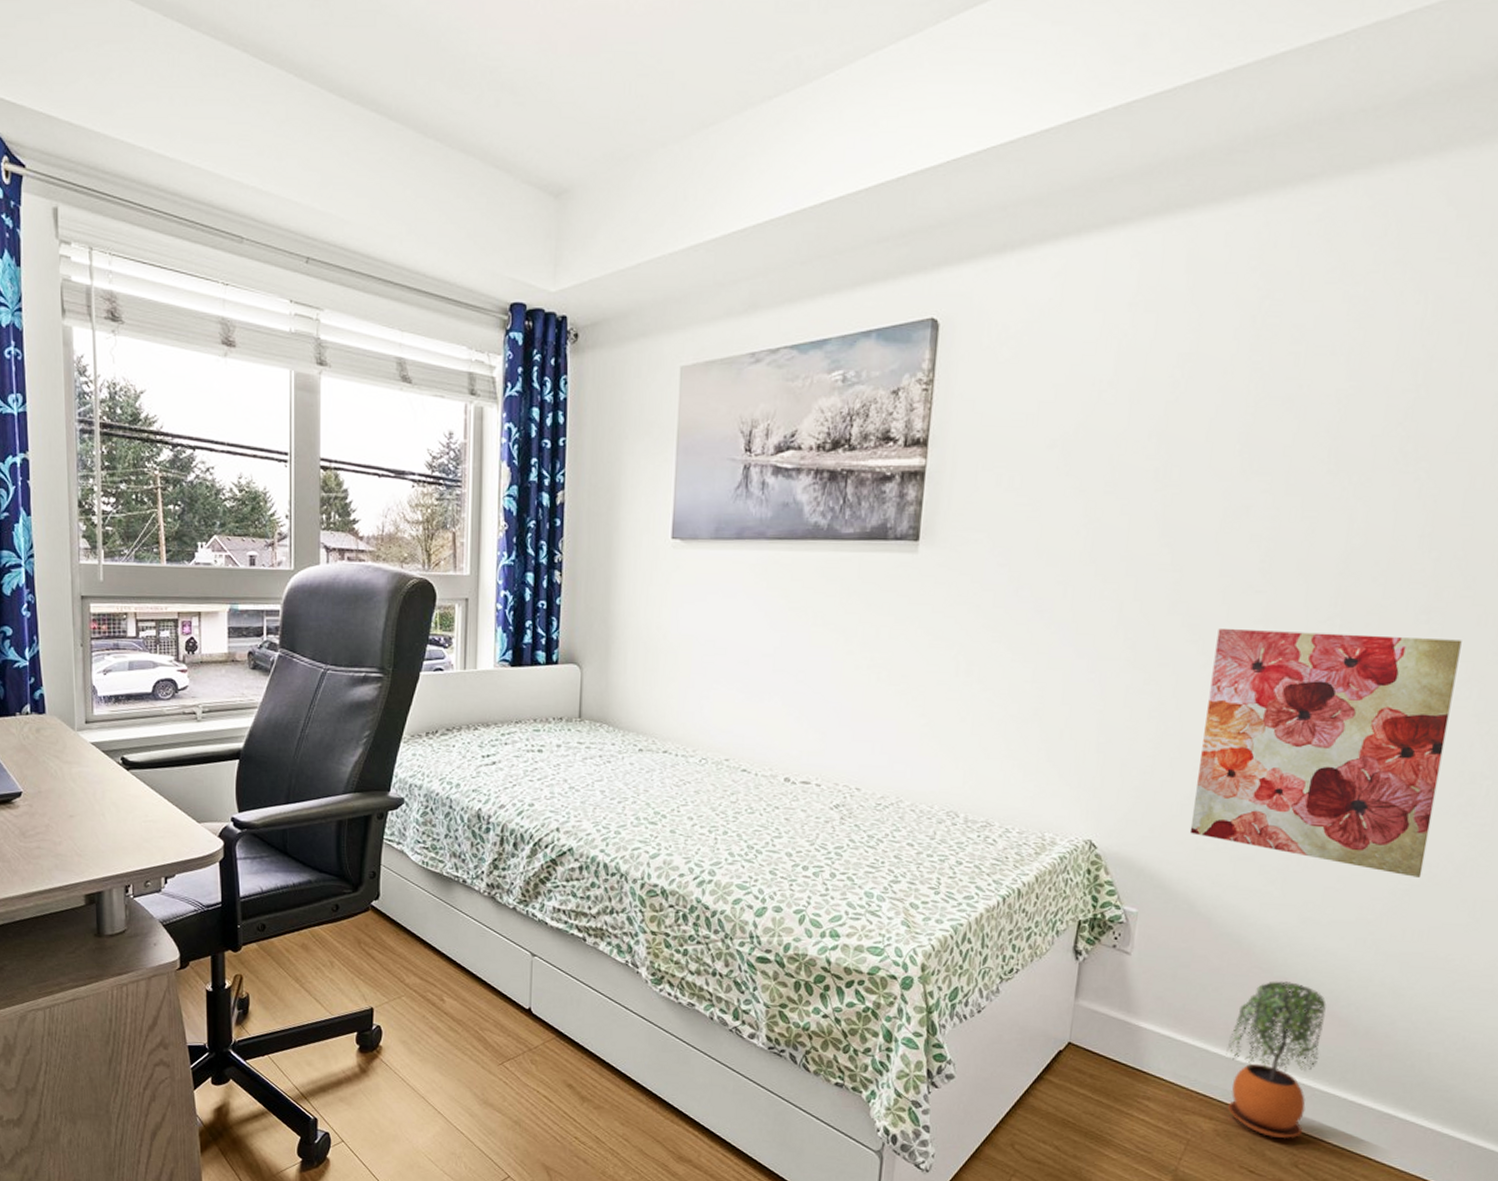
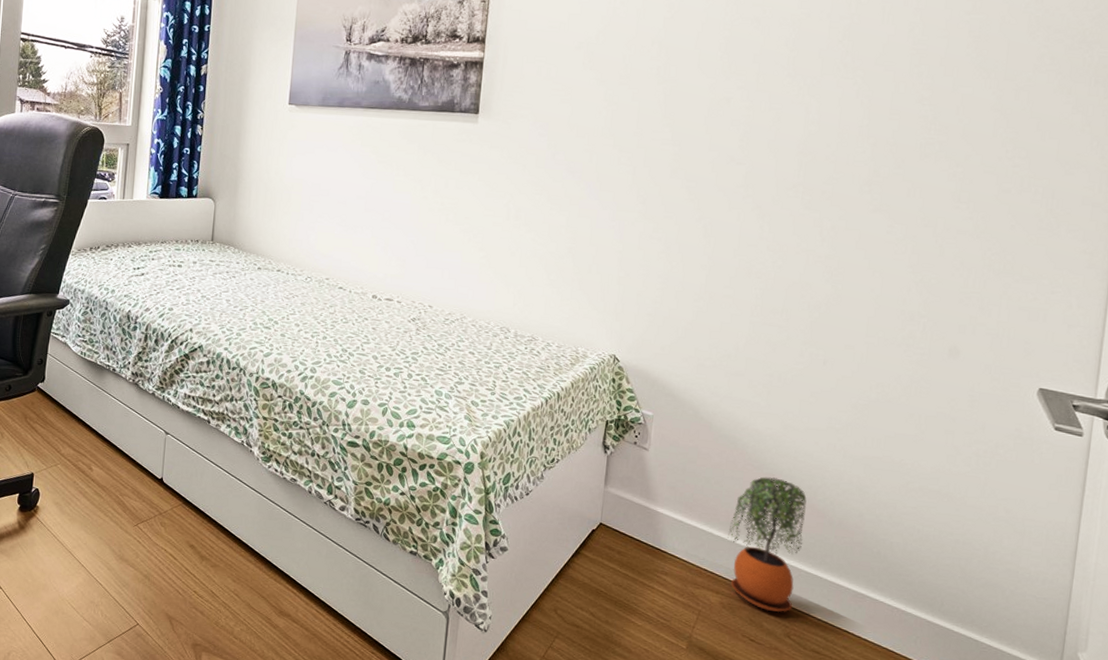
wall art: present [1189,629,1462,877] -> none [692,191,897,395]

